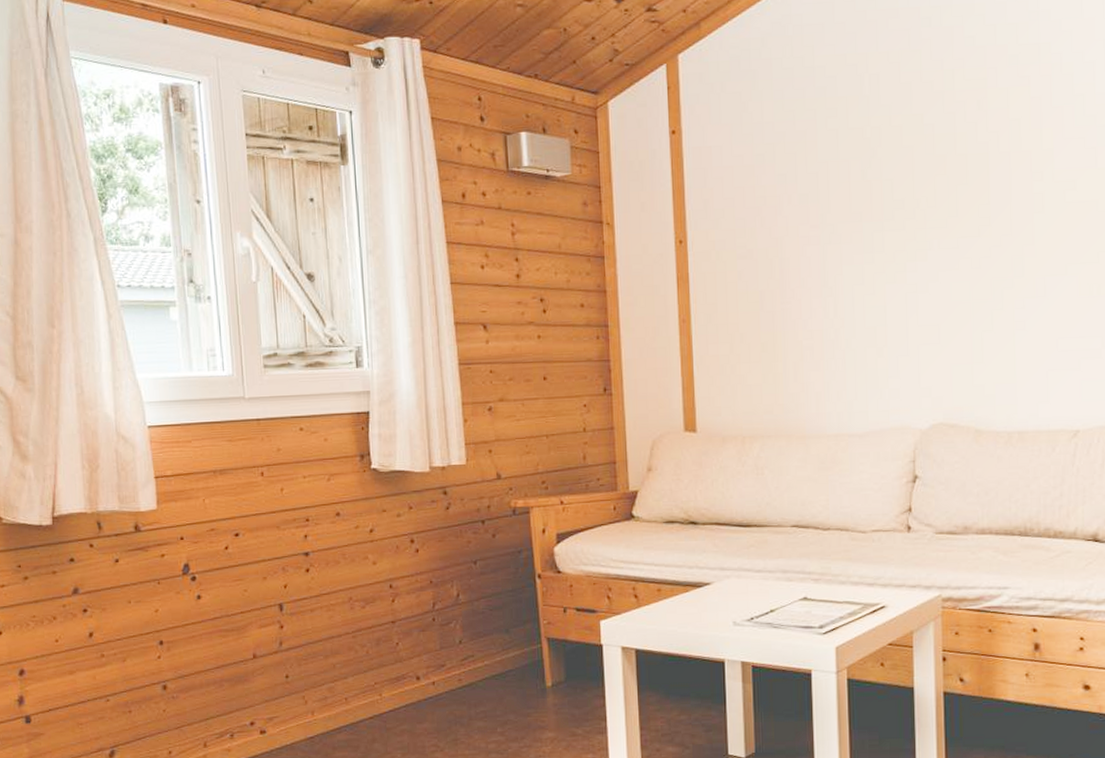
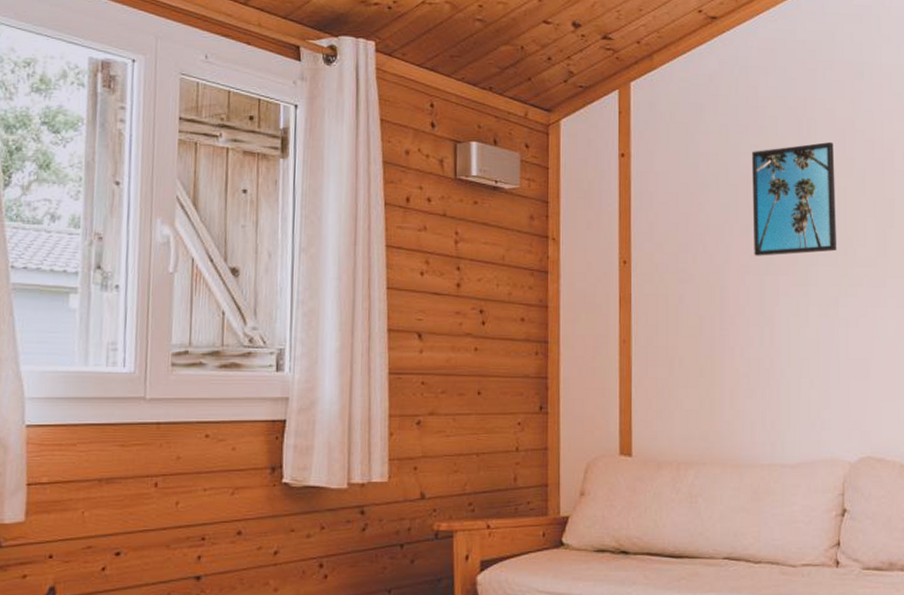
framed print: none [810,97,905,226] -> present [752,141,838,256]

